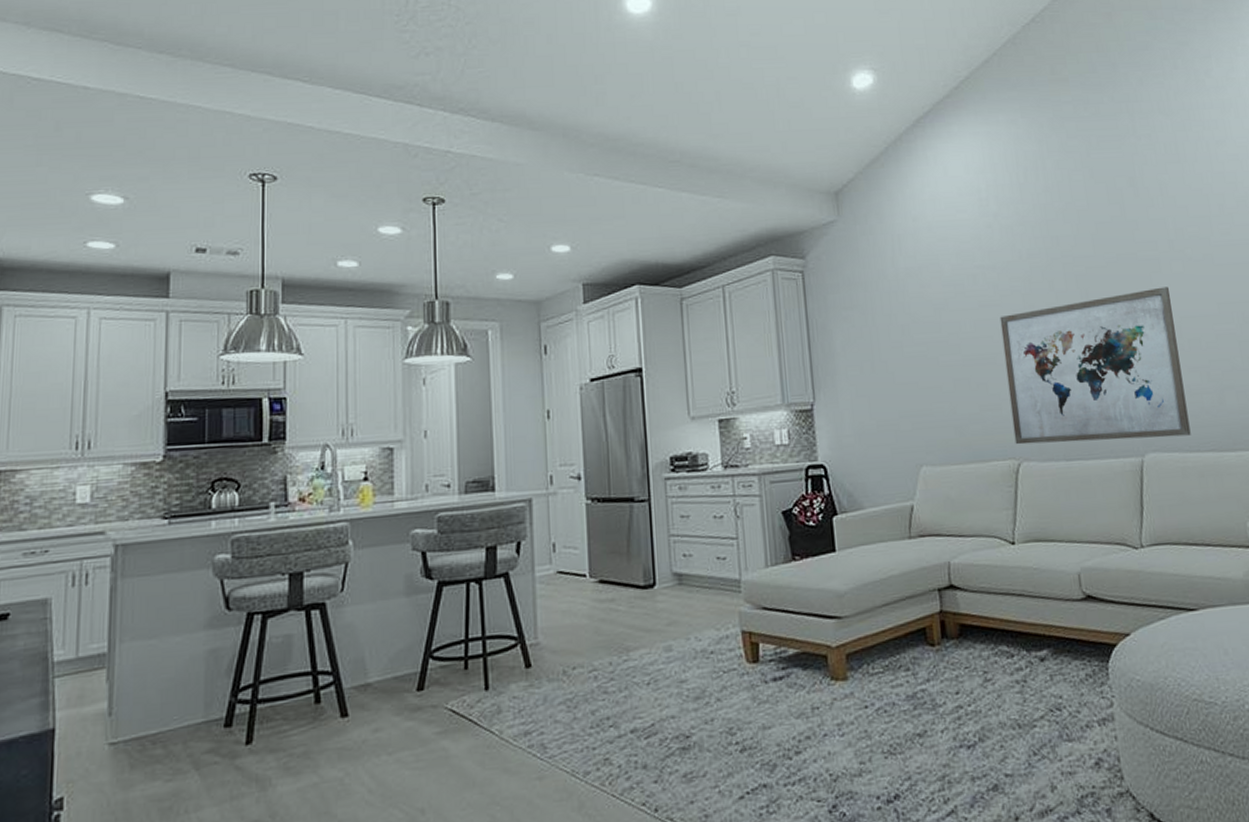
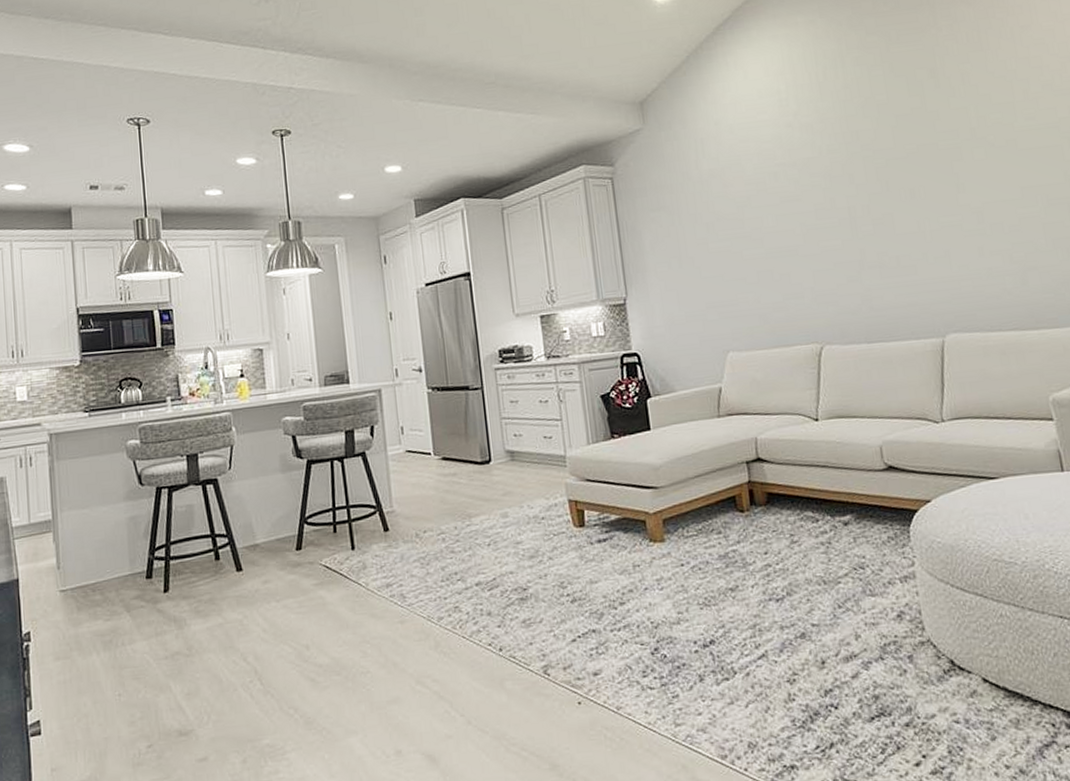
wall art: present [1000,286,1191,445] -> none [801,174,993,330]

